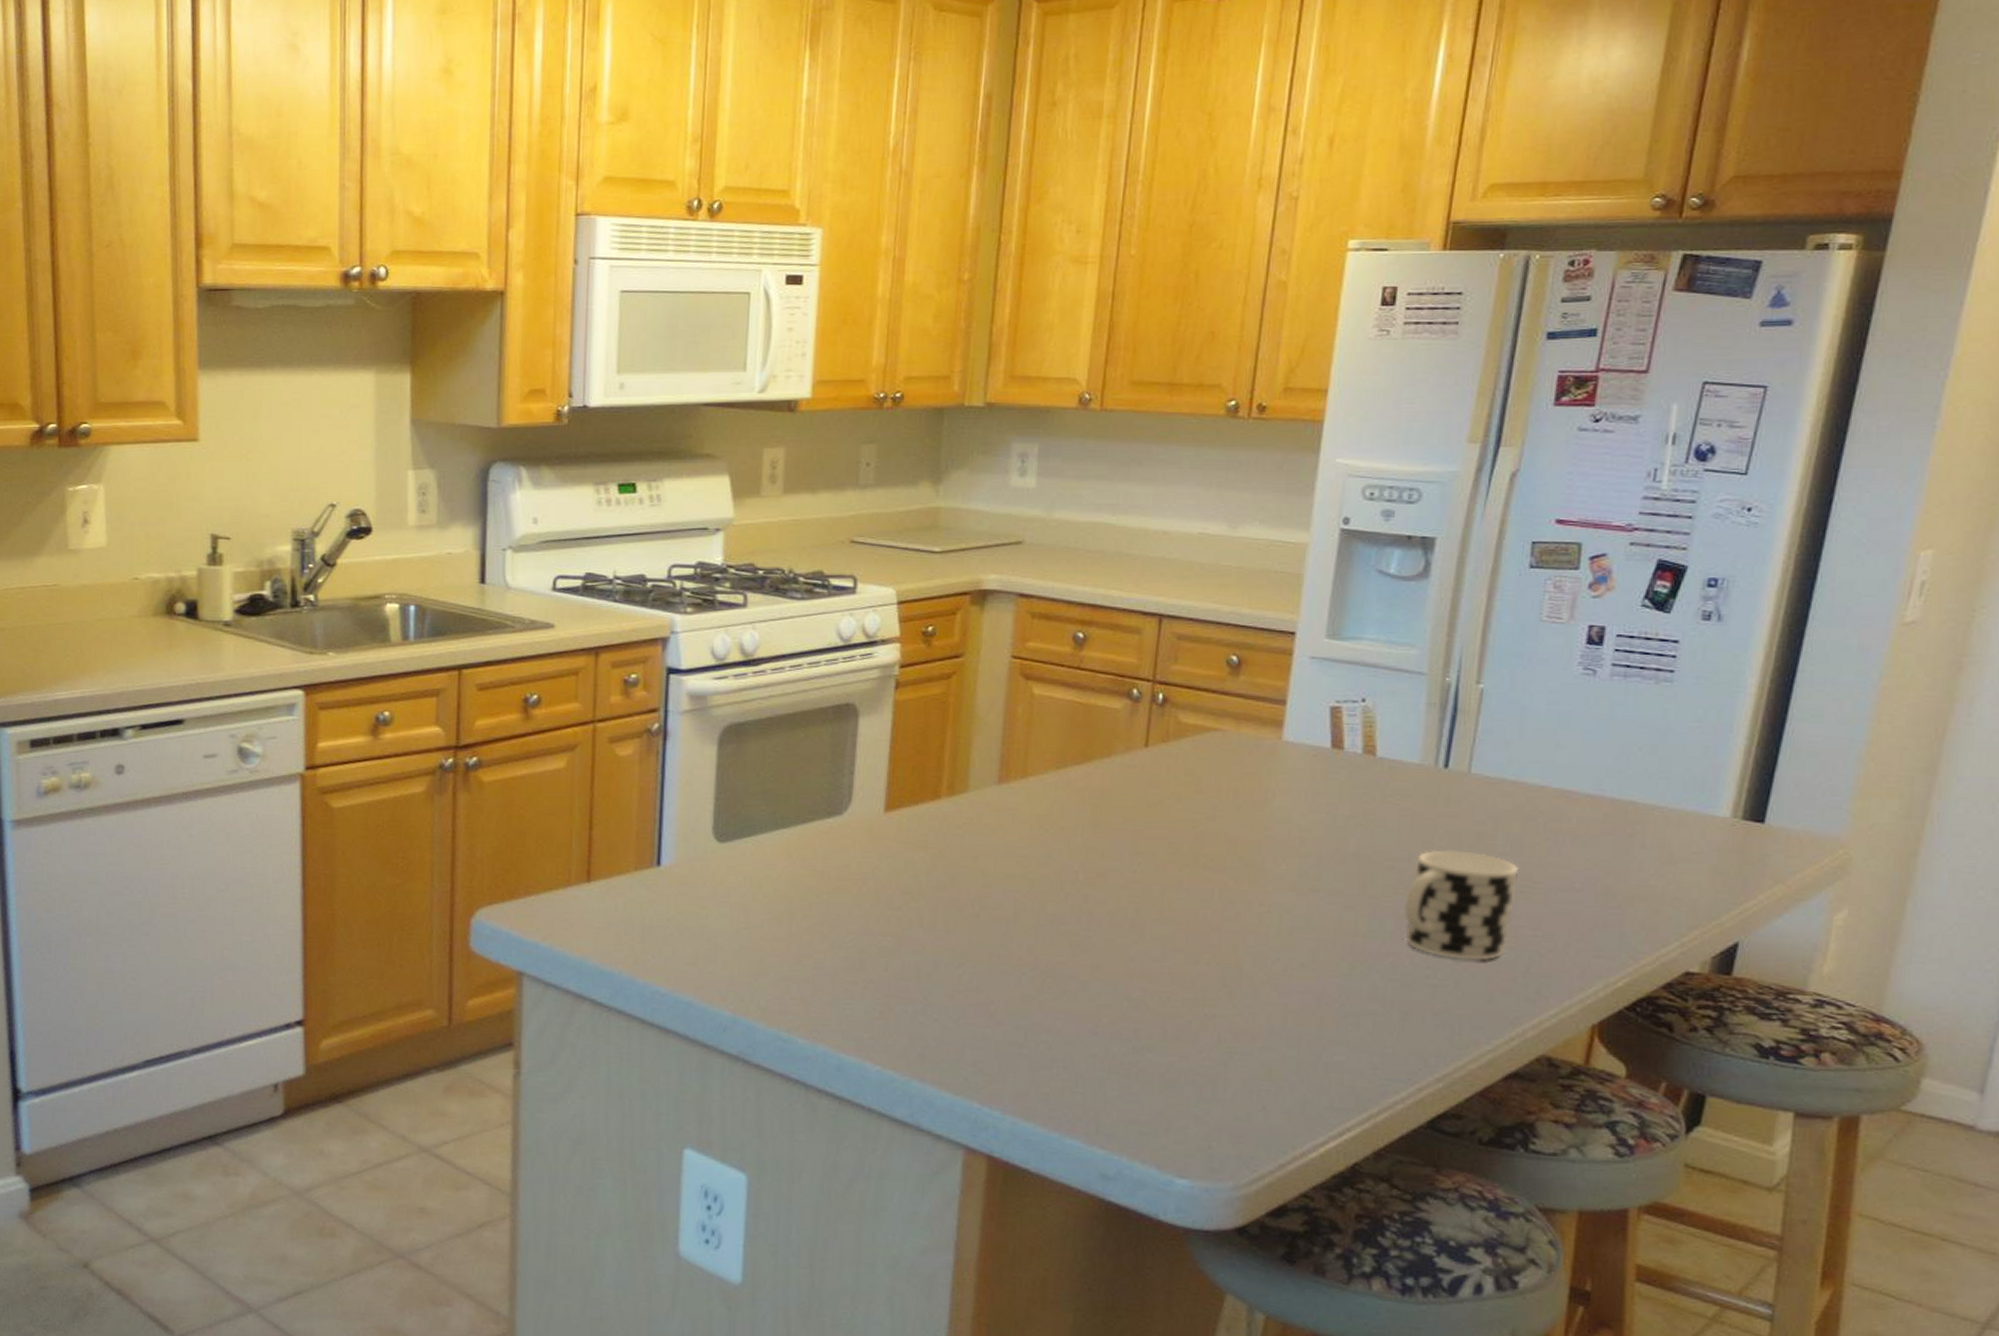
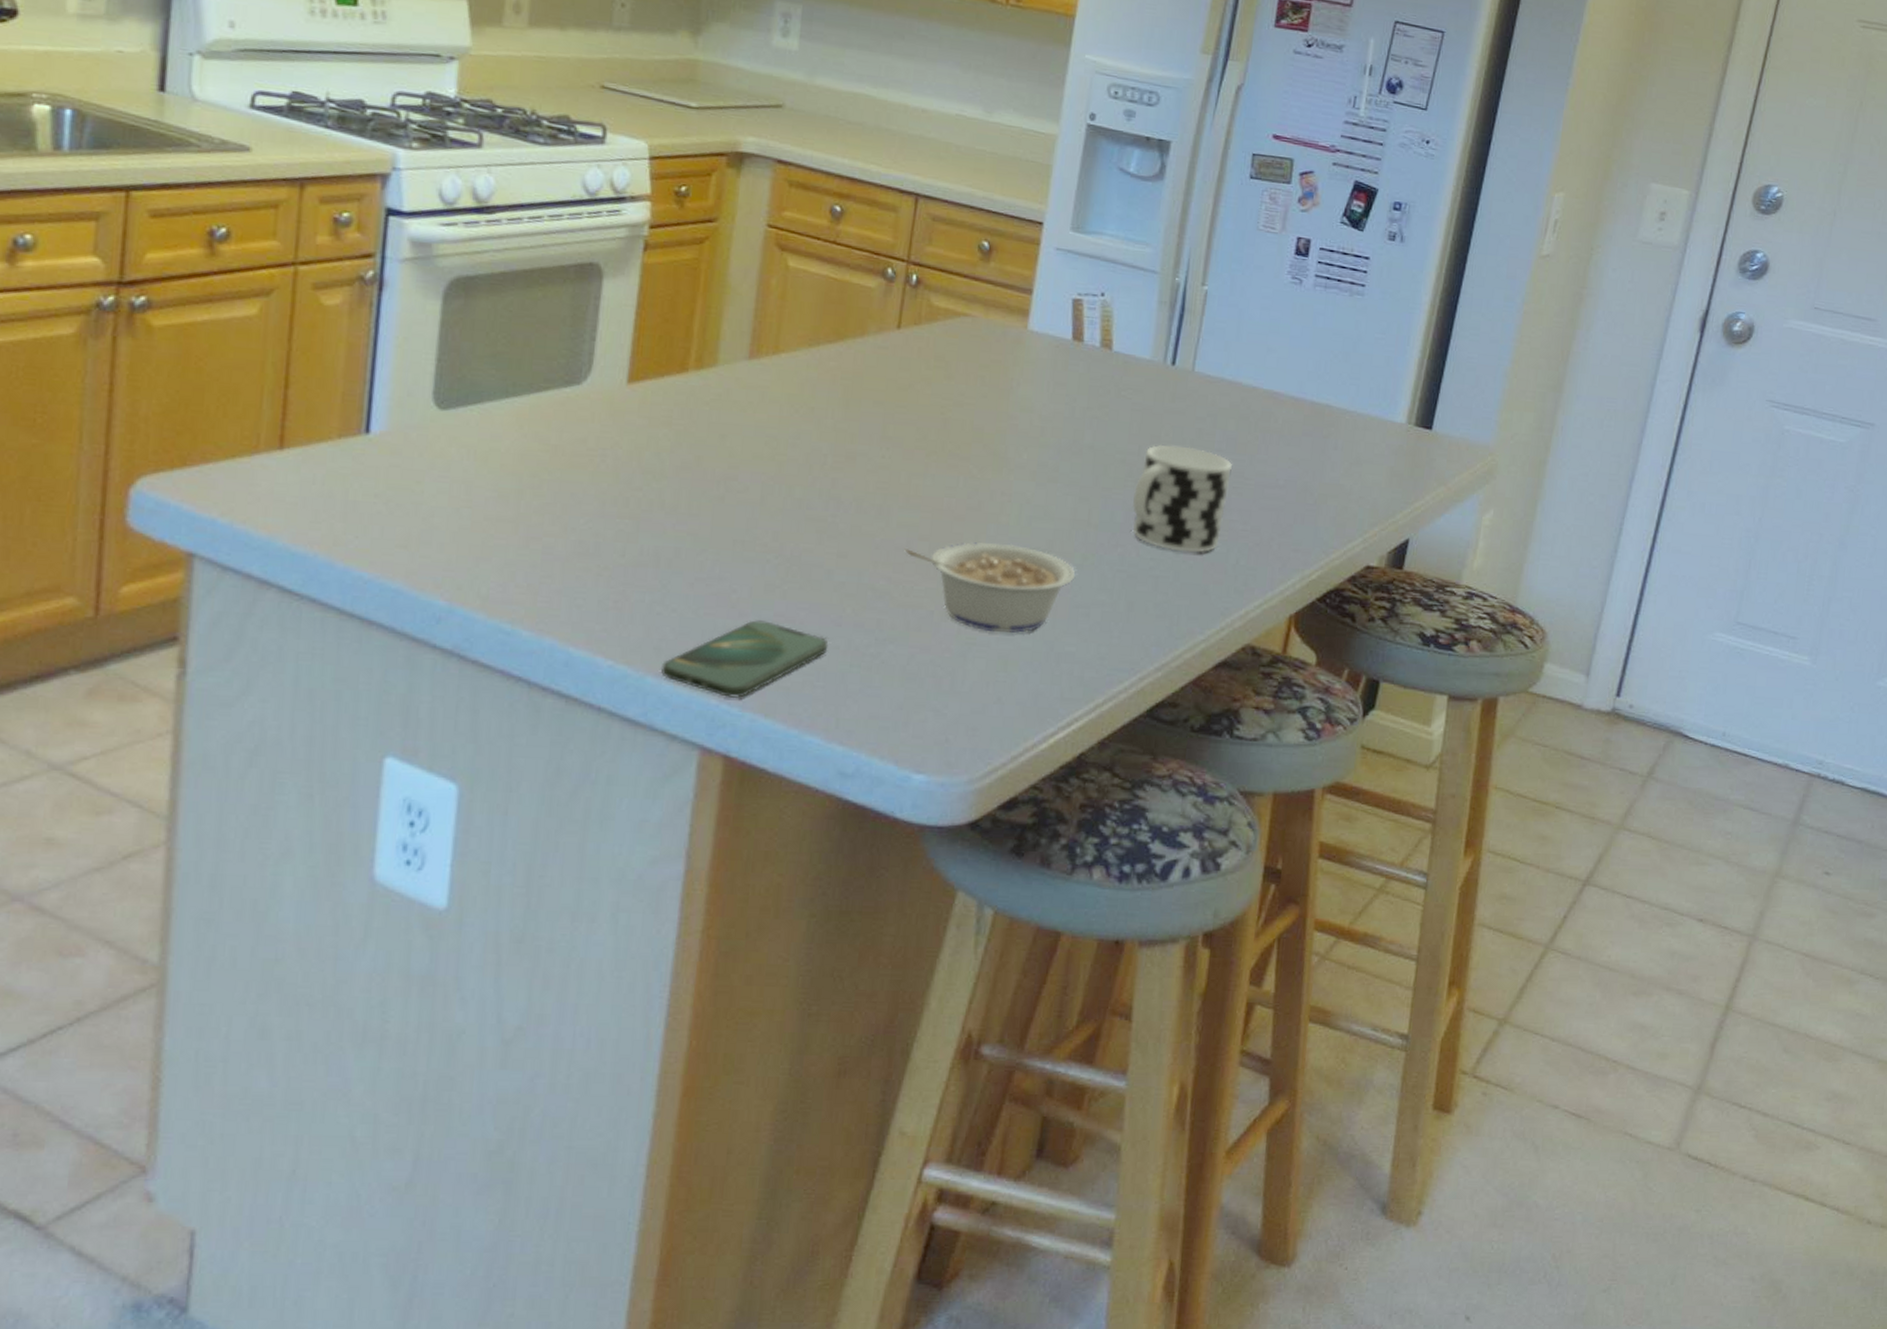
smartphone: none [924,1029,1086,1102] -> present [660,620,829,698]
legume: none [1159,953,1343,1042] -> present [904,542,1076,633]

